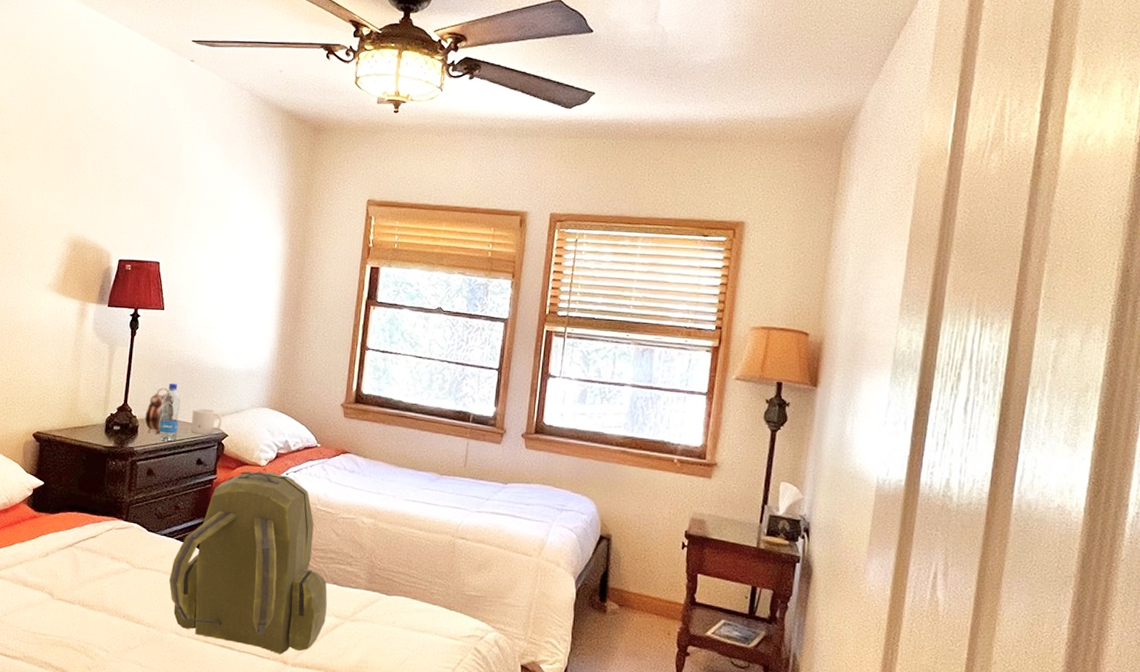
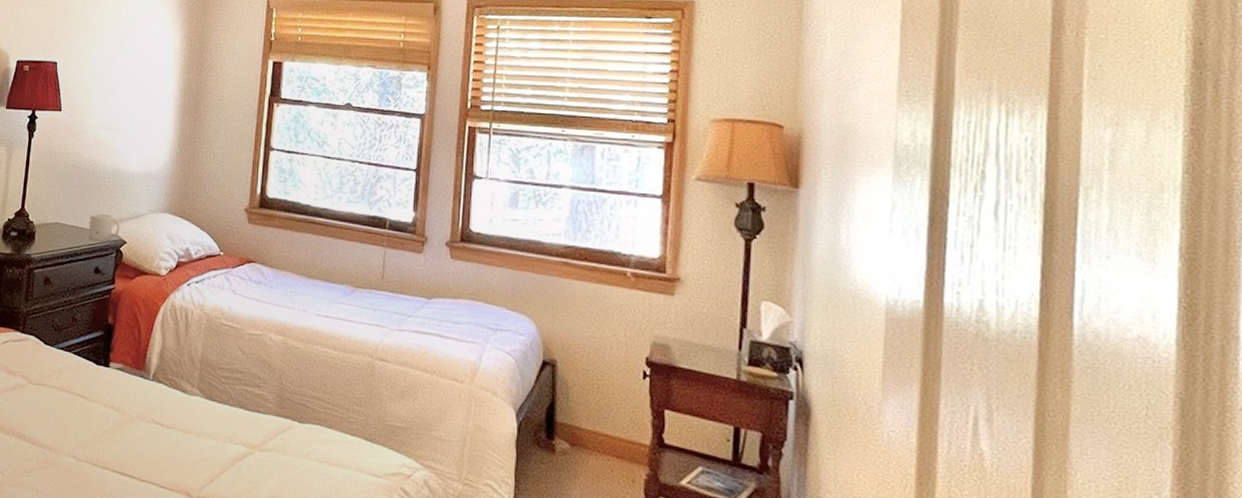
alarm clock: present [144,388,169,435] -> none [42,192,66,241]
bottle: present [159,383,181,442] -> none [56,186,78,249]
backpack: present [168,471,328,655] -> none [66,281,234,486]

